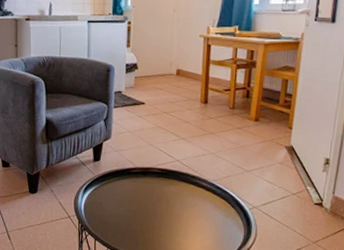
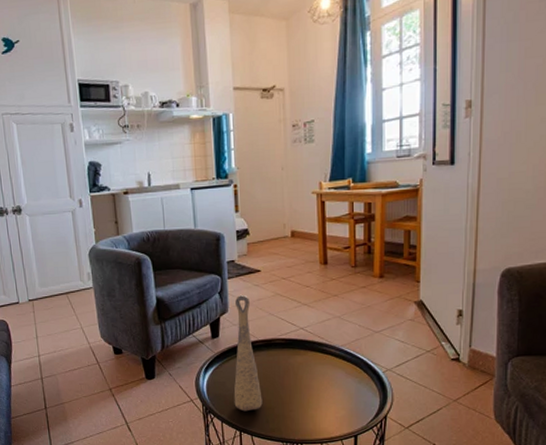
decorative vase: none [108,124,135,233] -> present [233,295,263,412]

